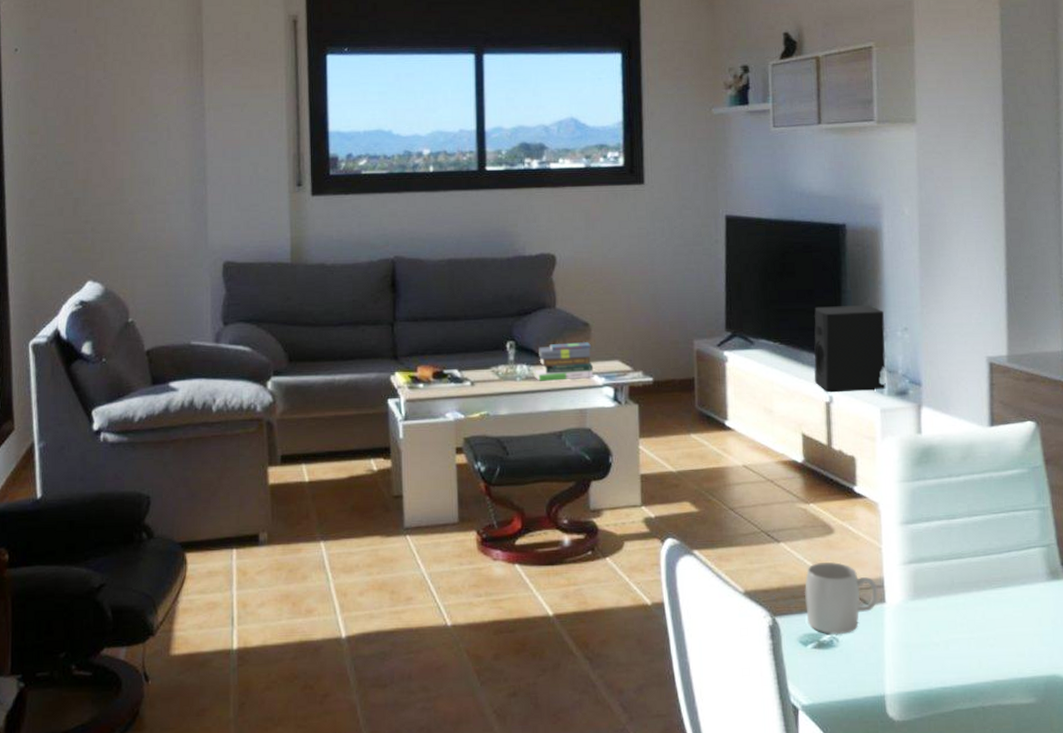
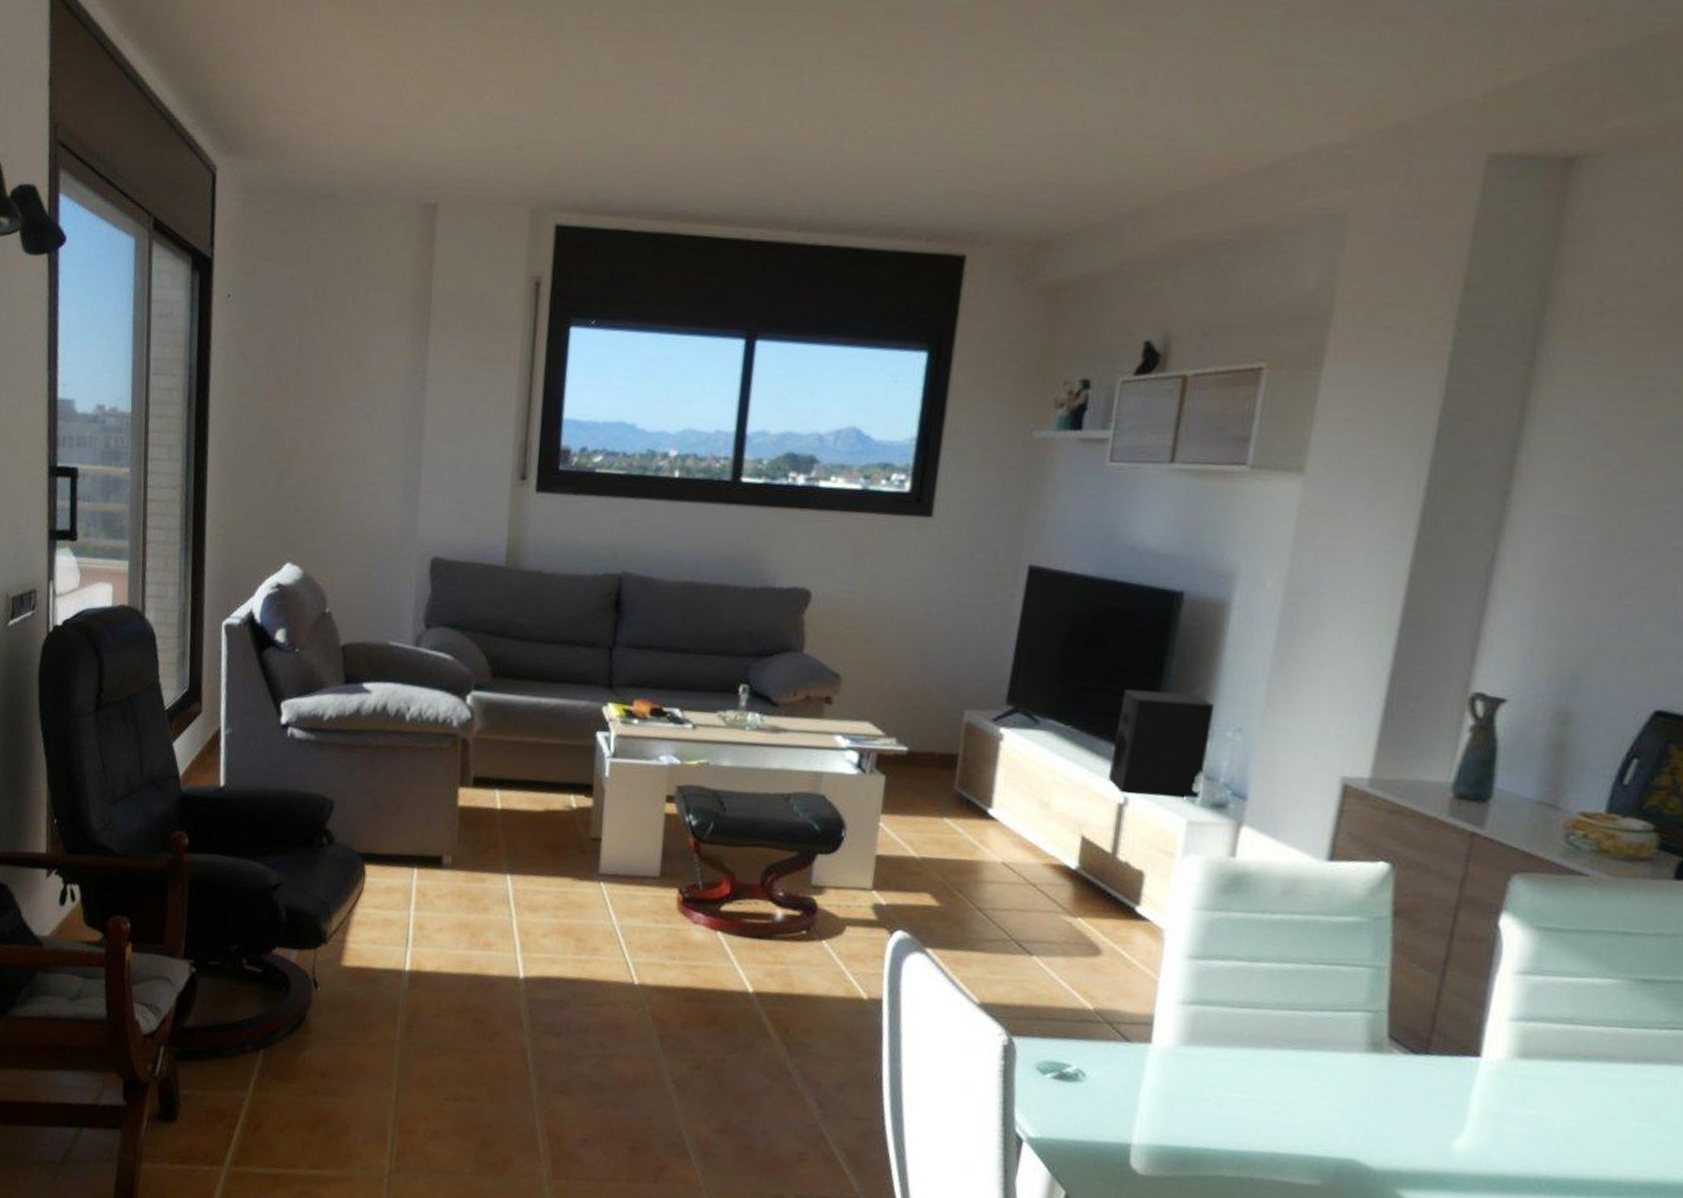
books: present [533,342,594,381] -> none [766,693,839,738]
mug: present [804,561,879,635] -> none [1049,985,1145,1070]

